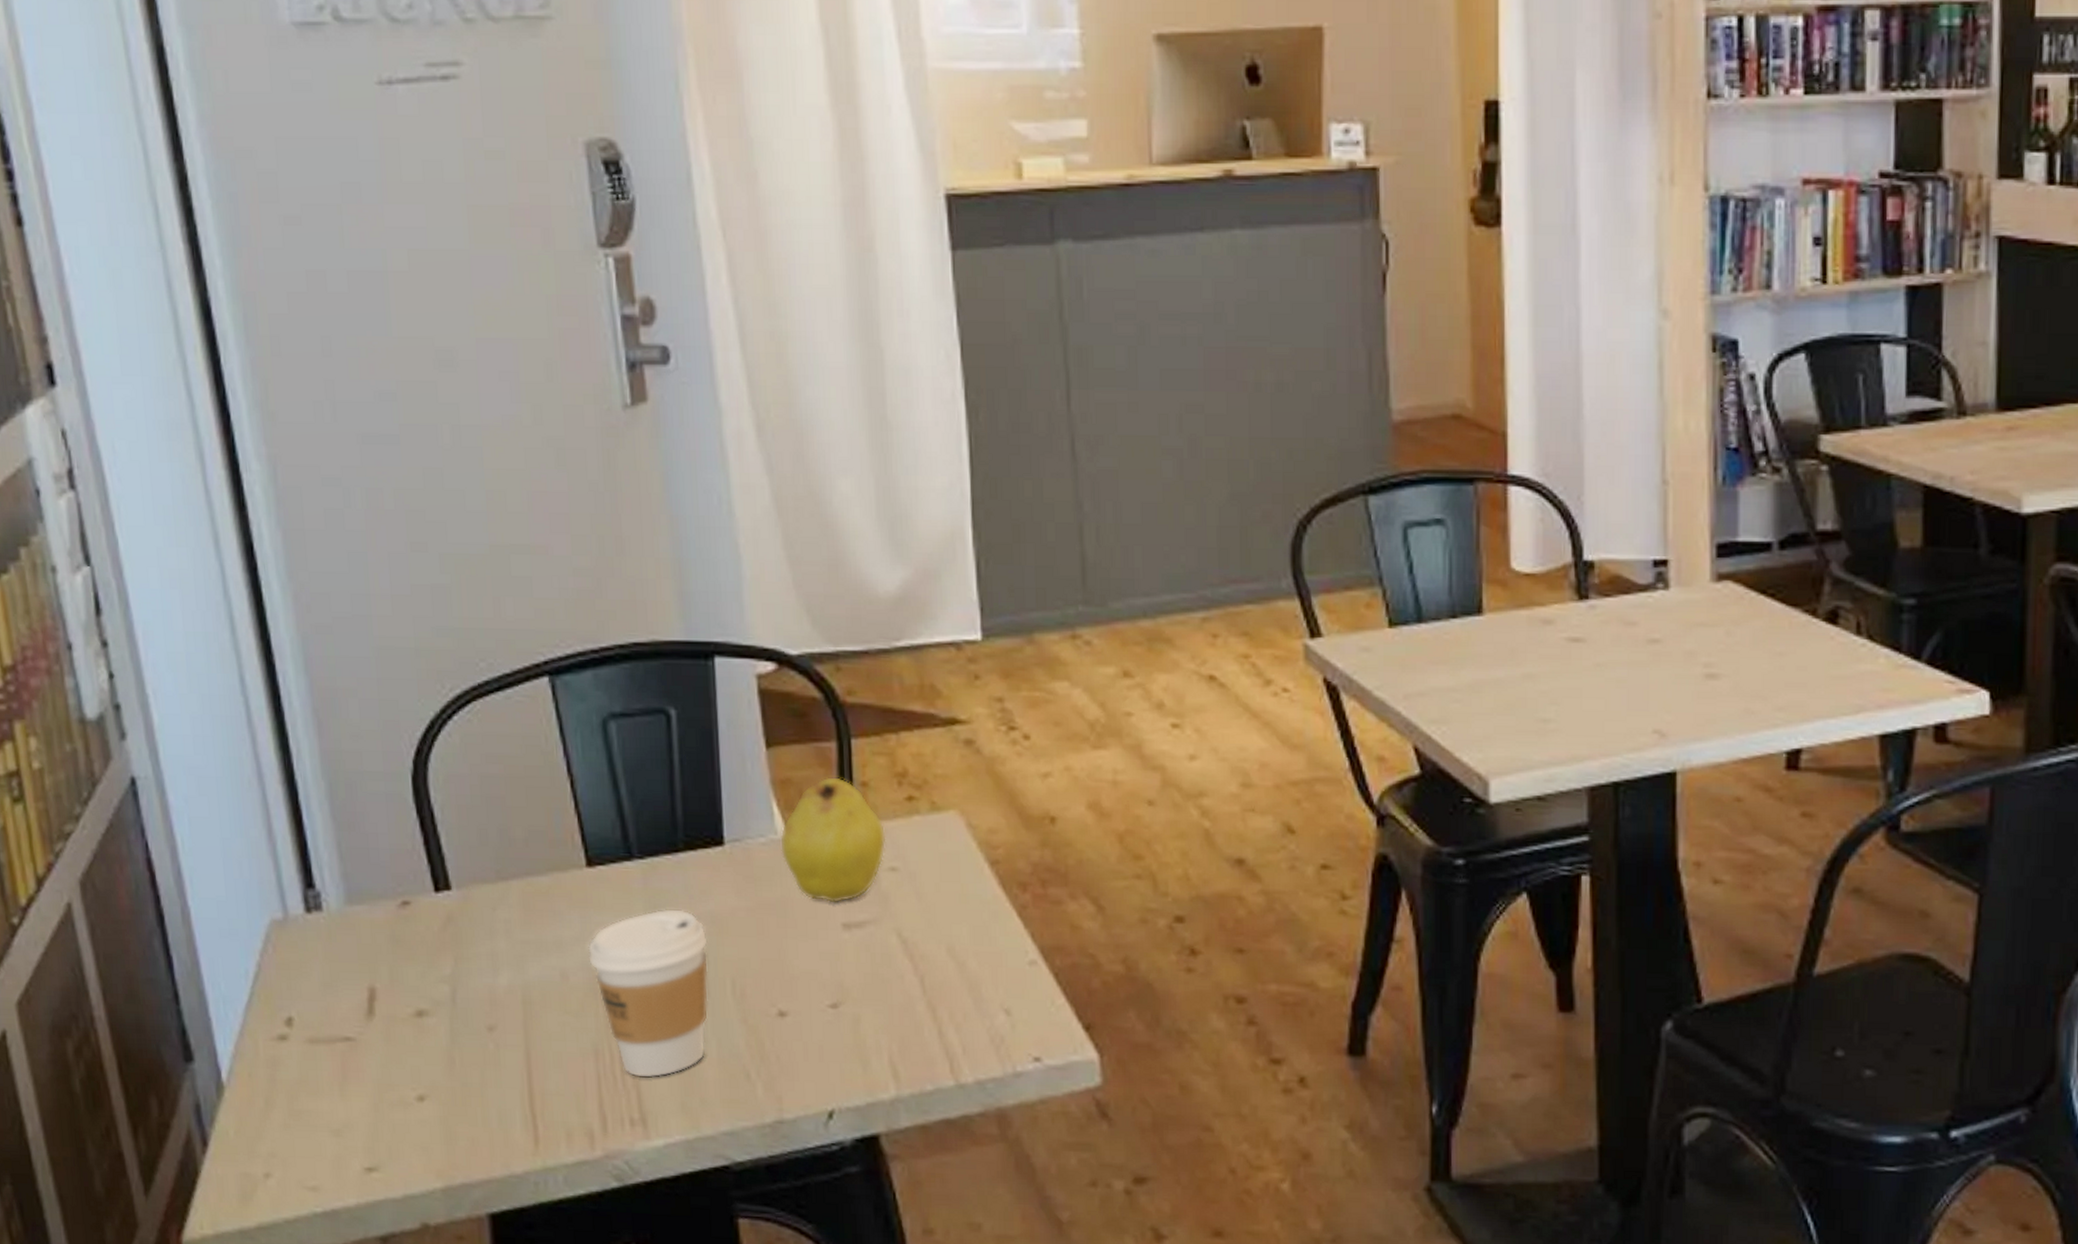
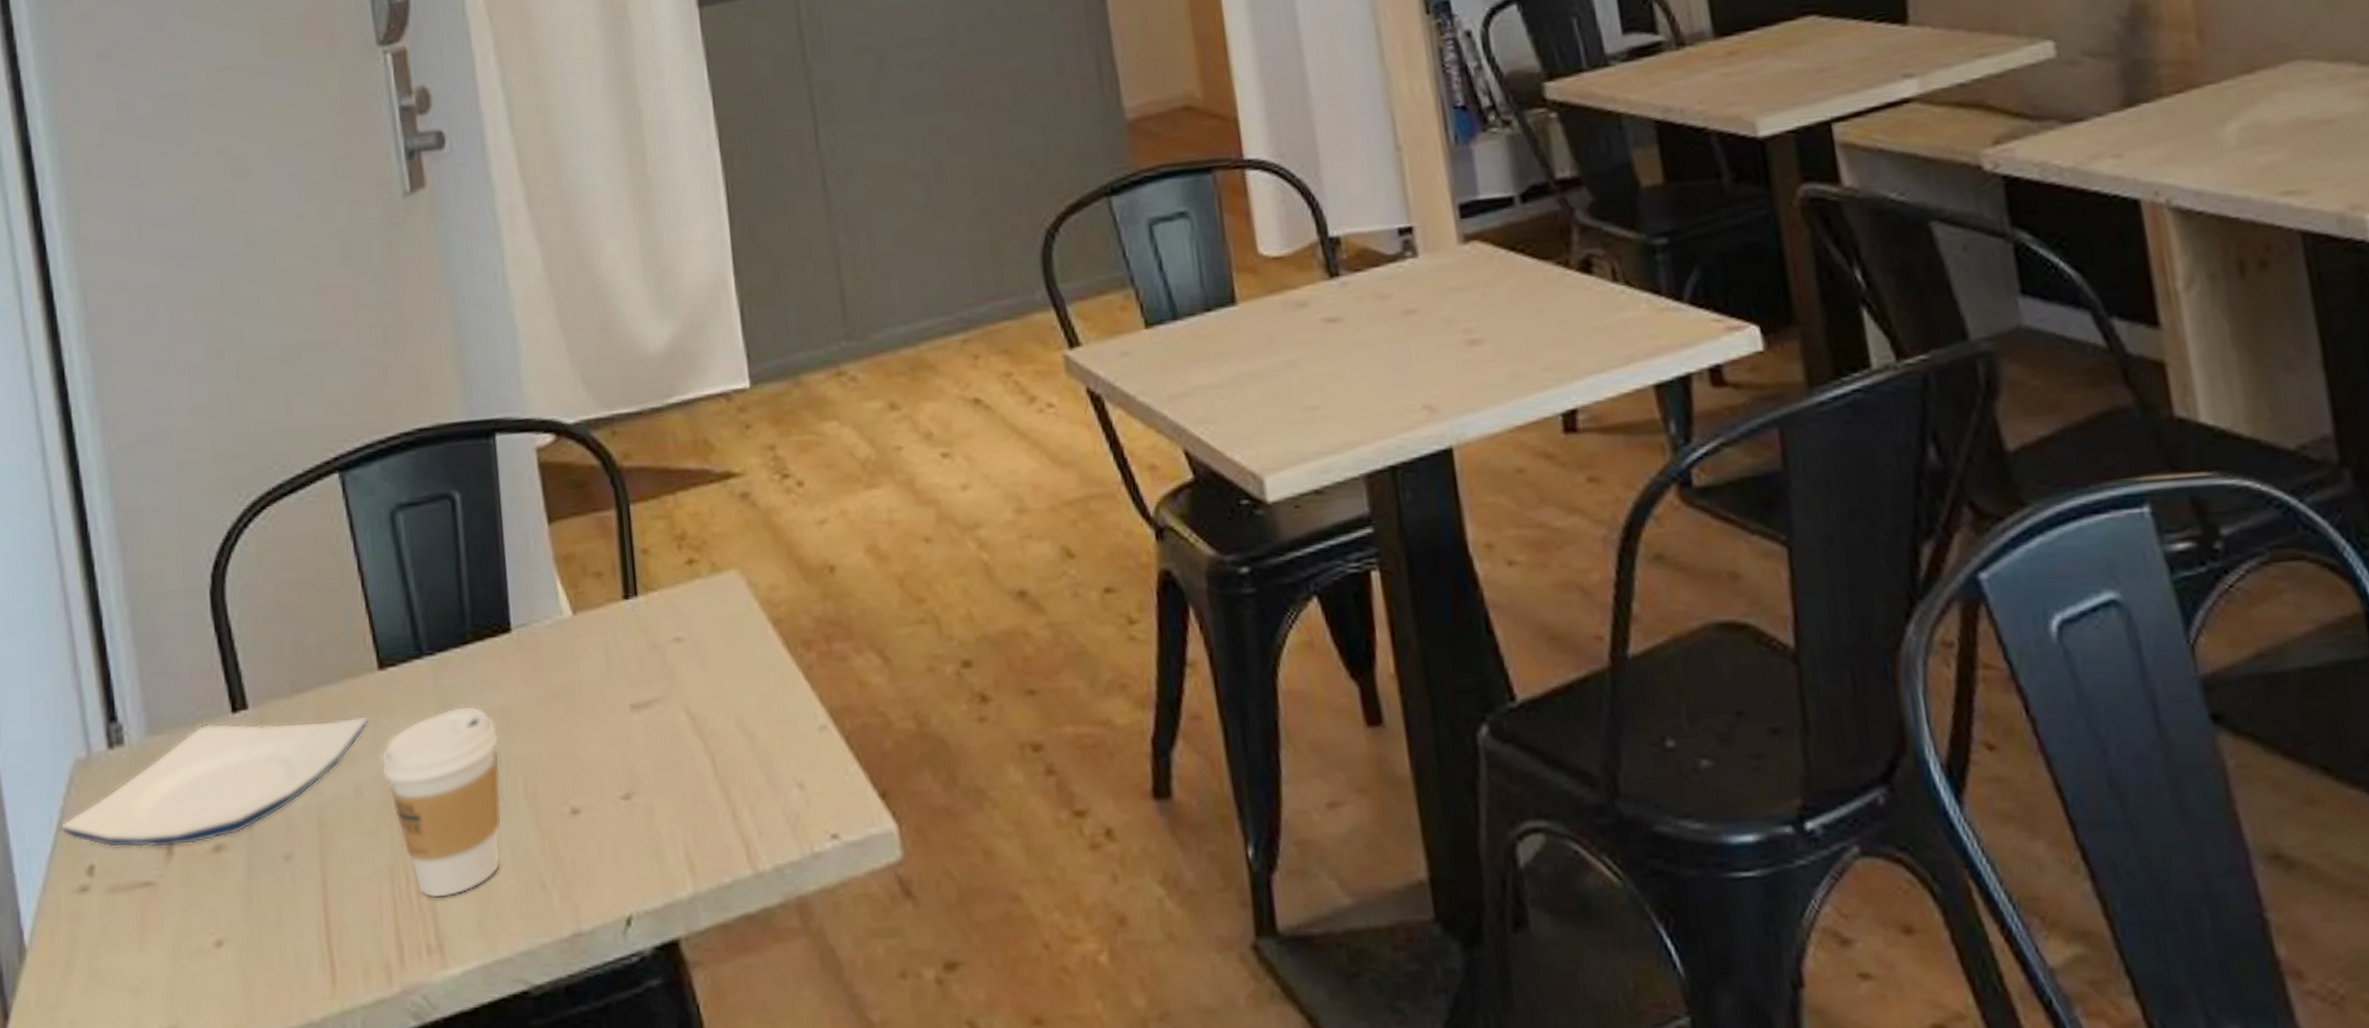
plate: none [258,899,576,1008] -> present [61,716,369,848]
fruit: present [780,777,887,904] -> none [565,547,670,684]

